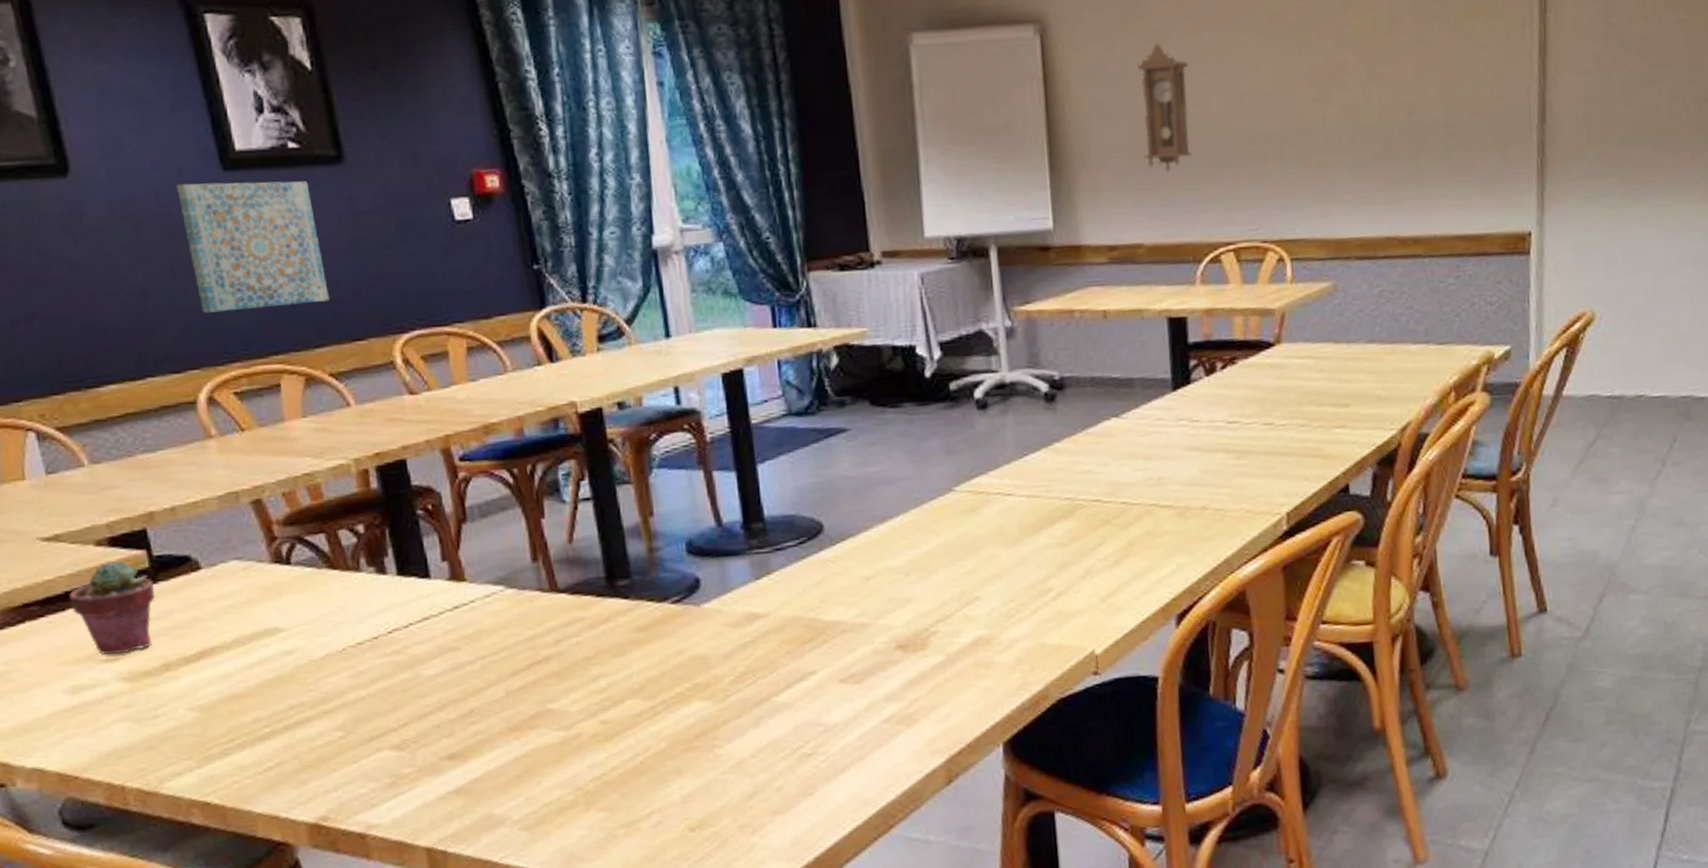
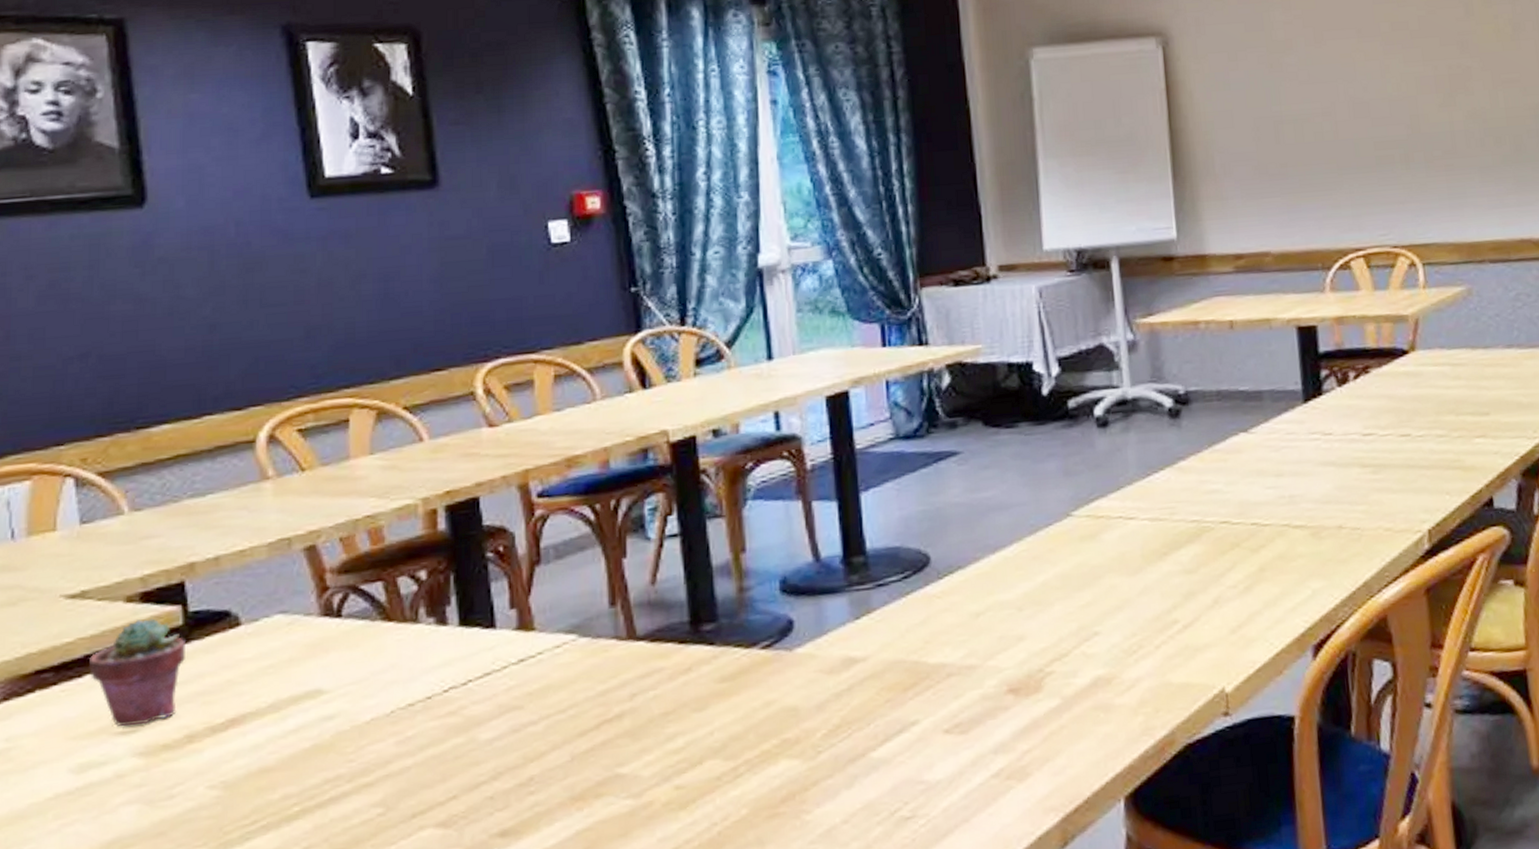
wall art: present [177,181,329,313] -> none [259,207,410,346]
pendulum clock: present [1136,43,1192,172] -> none [1260,53,1318,179]

